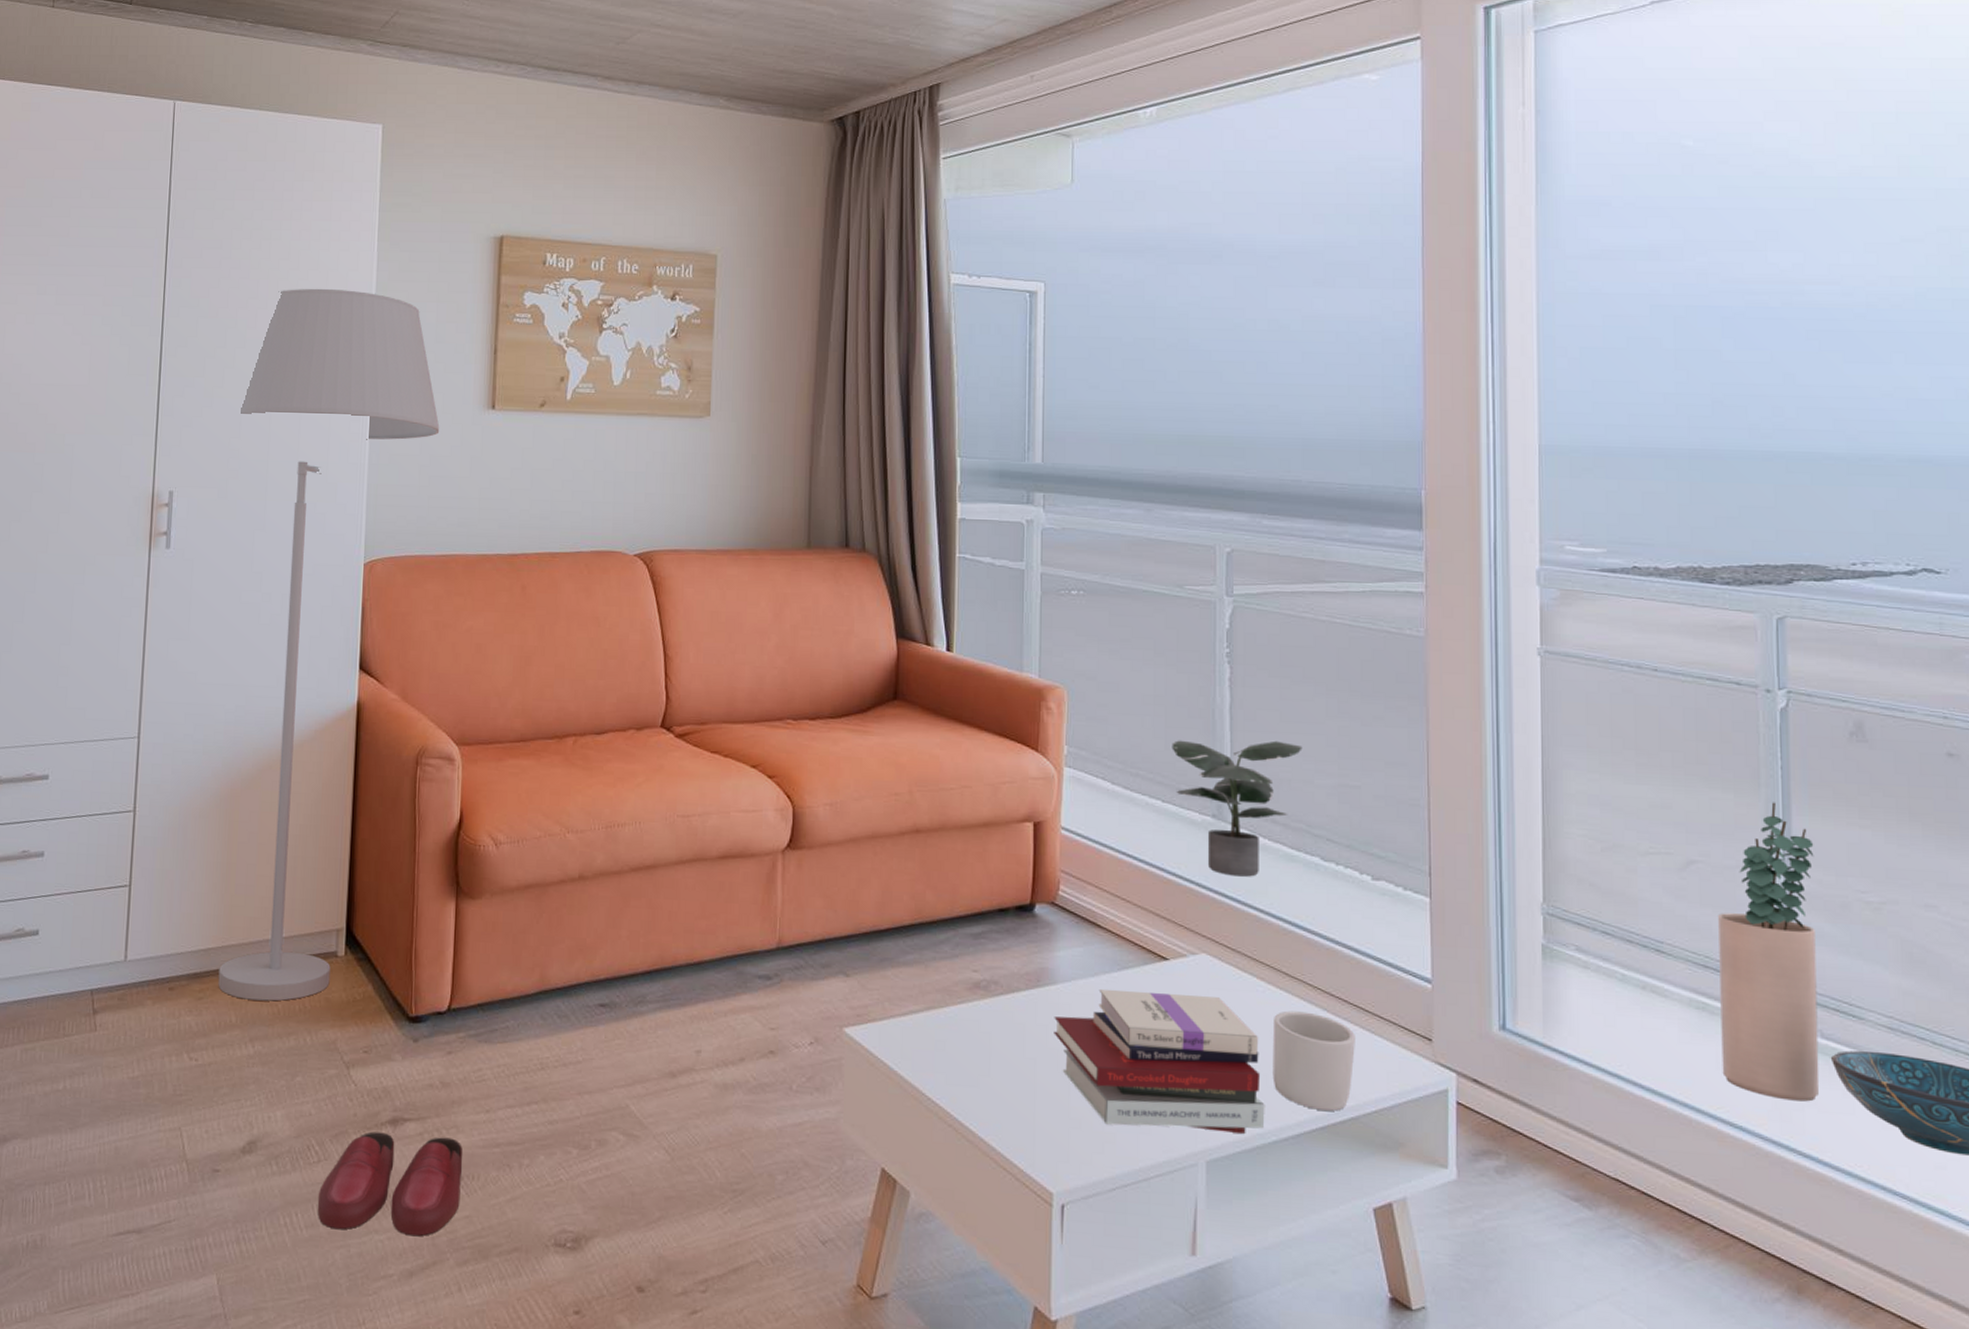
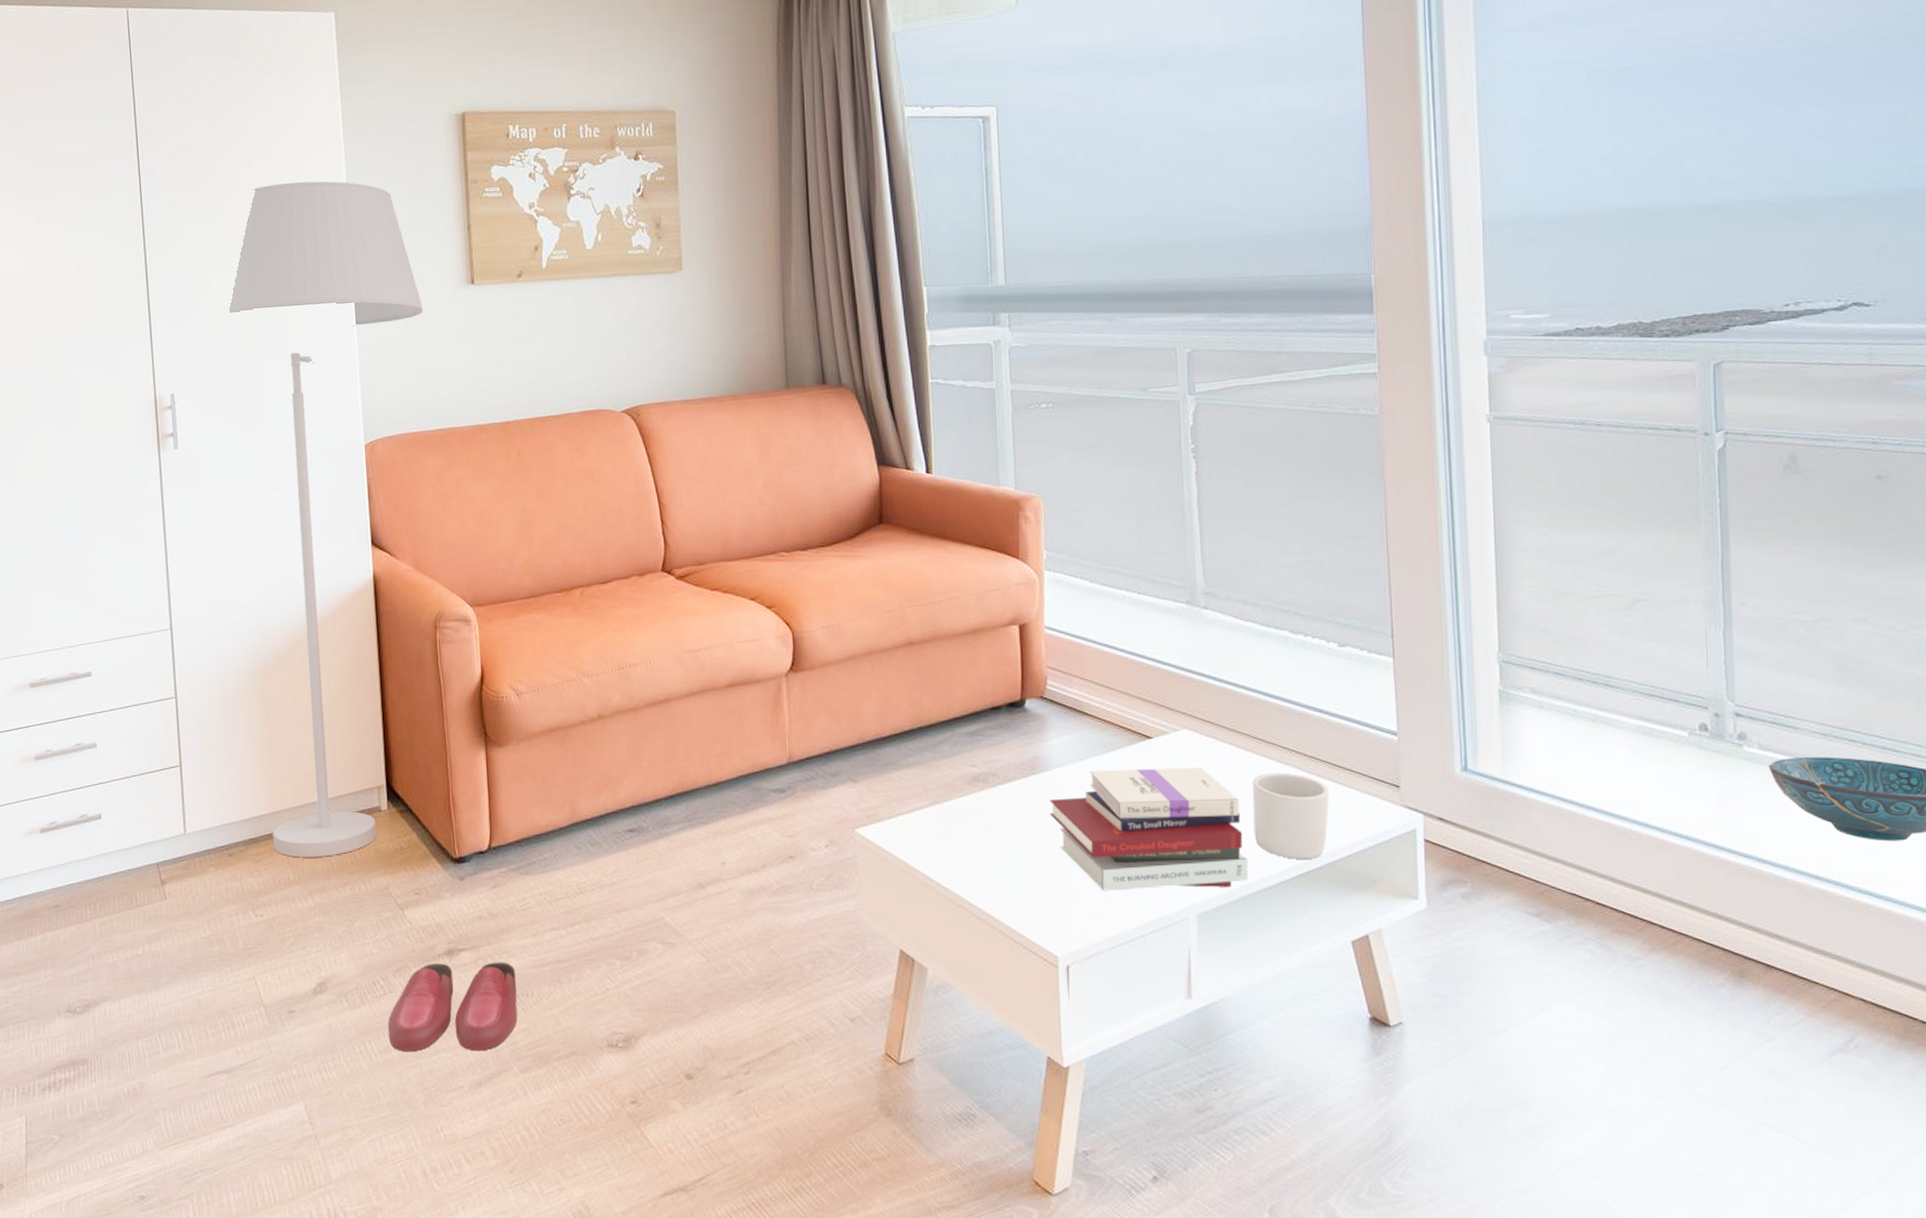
potted plant: present [1172,740,1303,878] -> none [1144,526,1268,657]
vase: present [1718,802,1820,1102] -> none [1662,538,1759,809]

